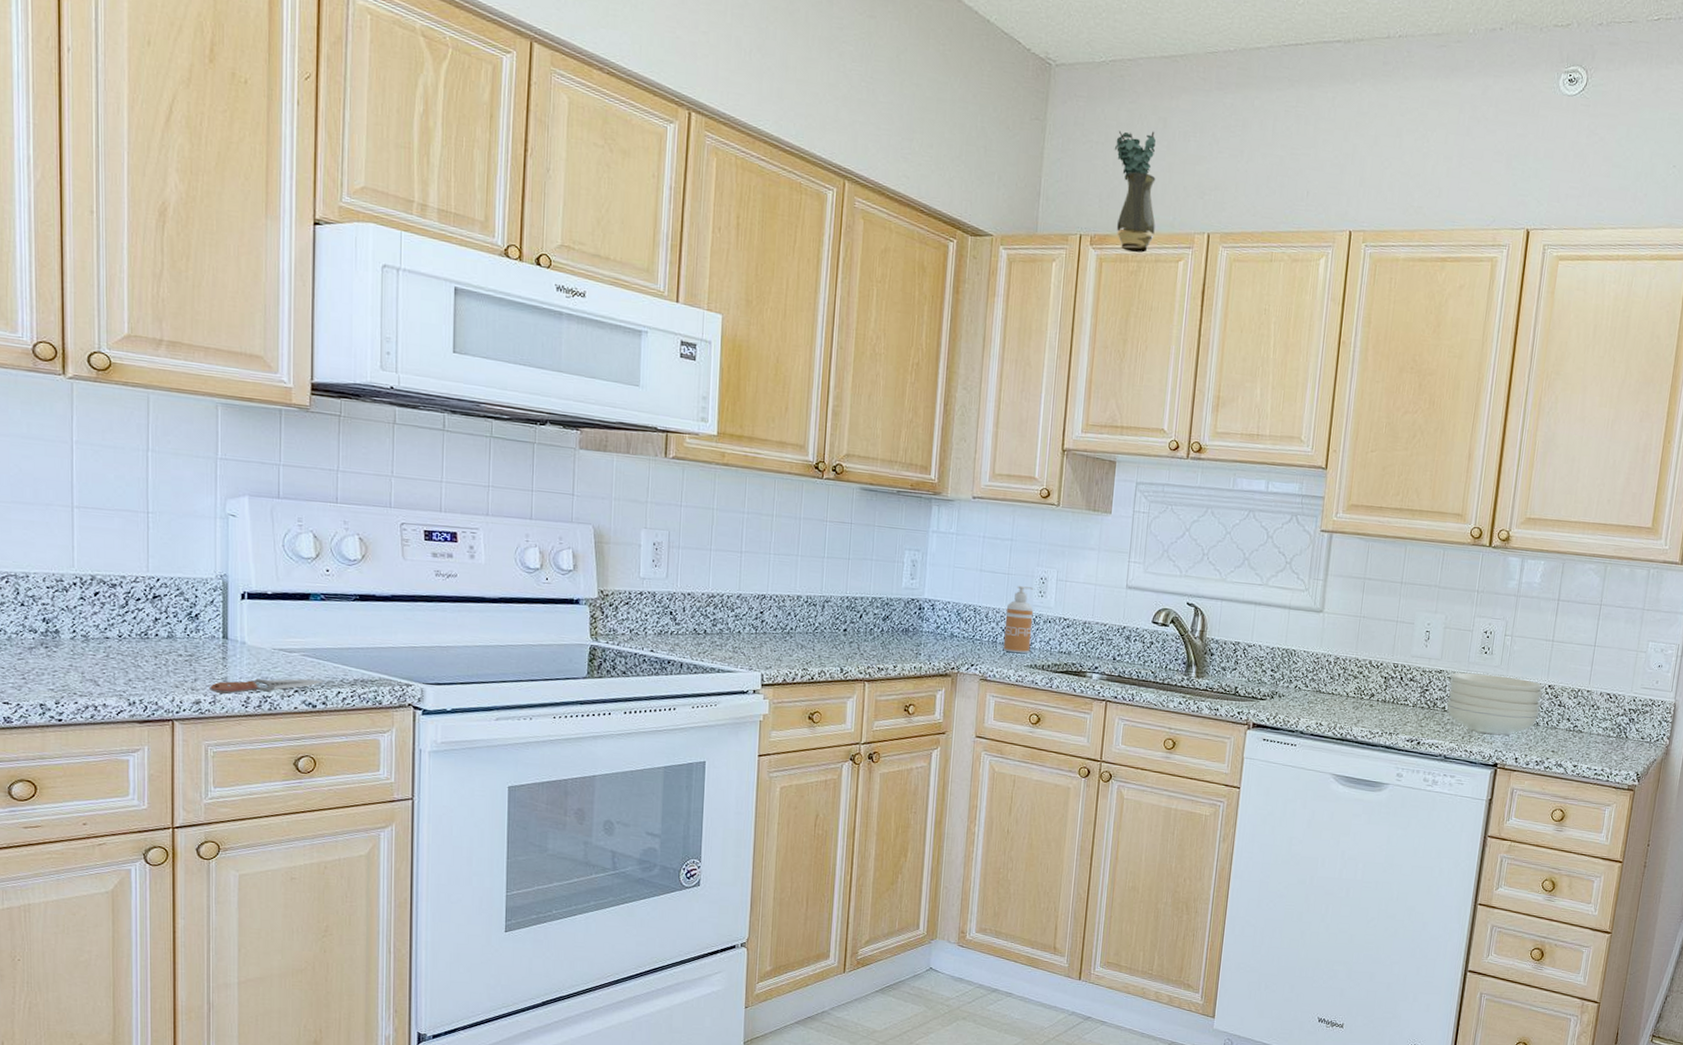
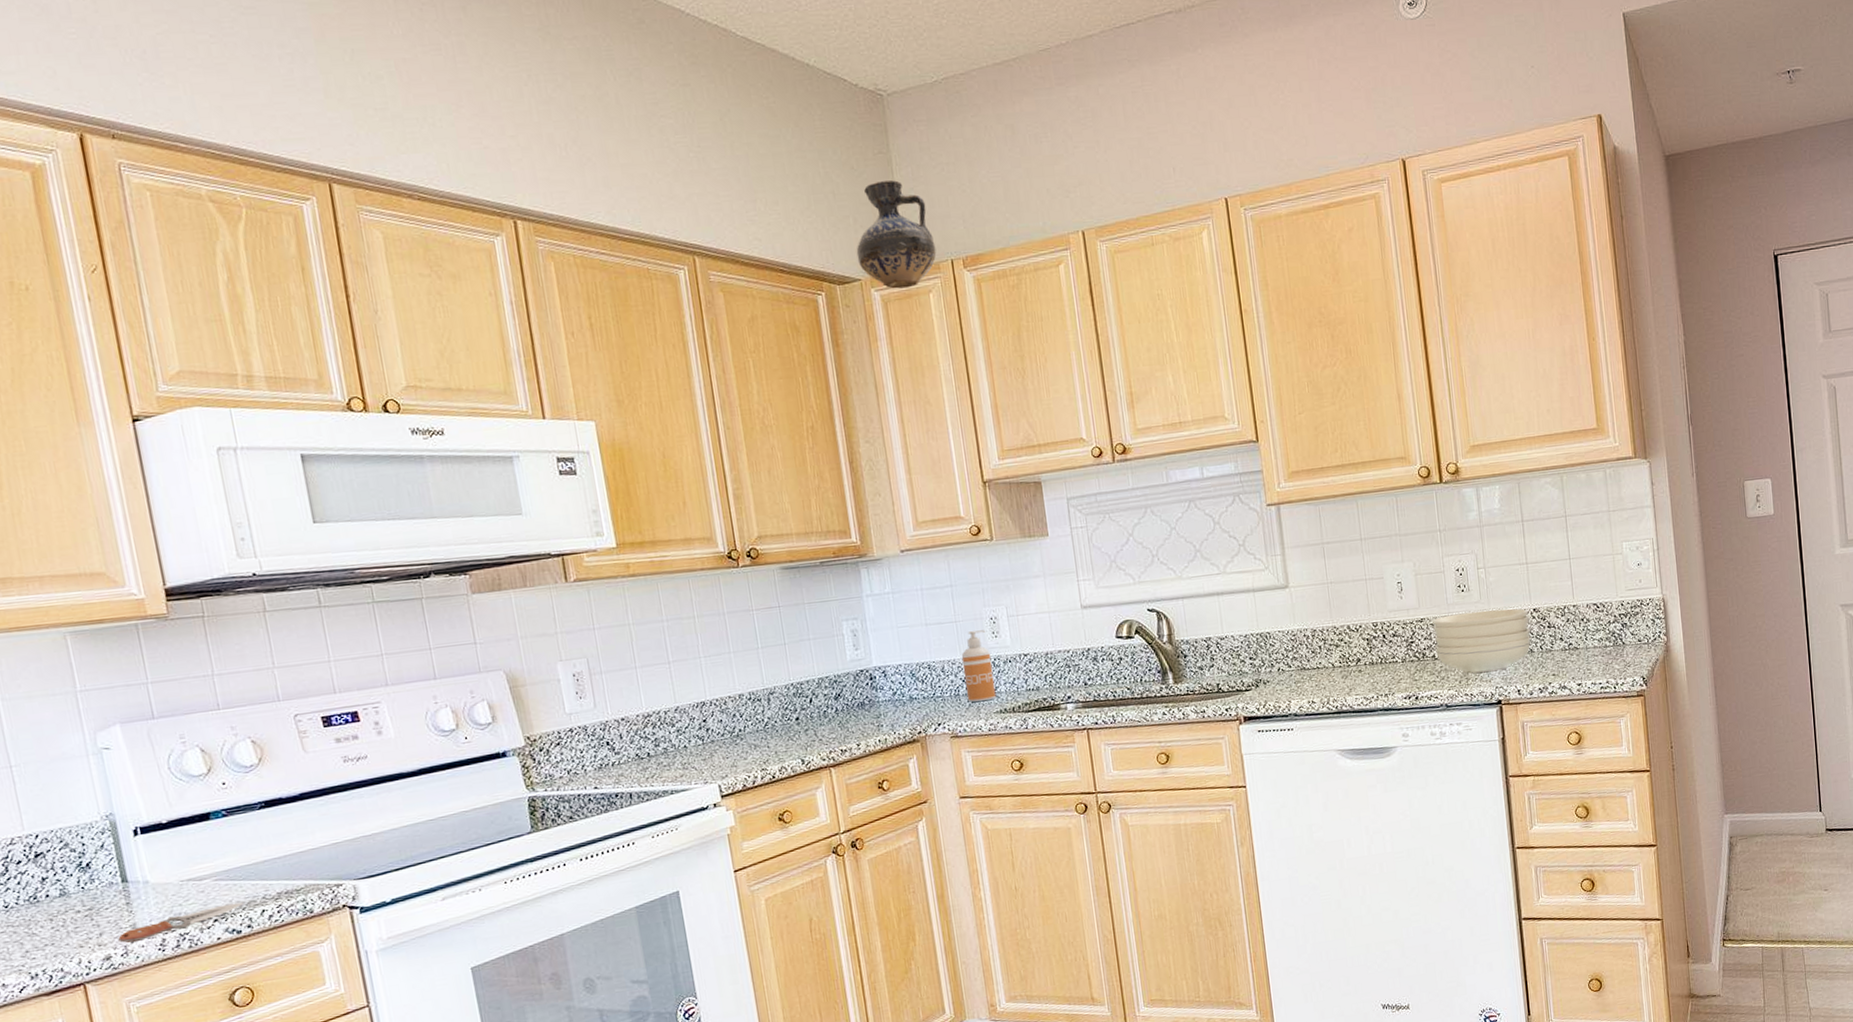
ceramic jug: none [993,145,1069,253] -> present [856,180,937,289]
vase: present [1114,130,1157,253] -> none [966,140,1028,267]

